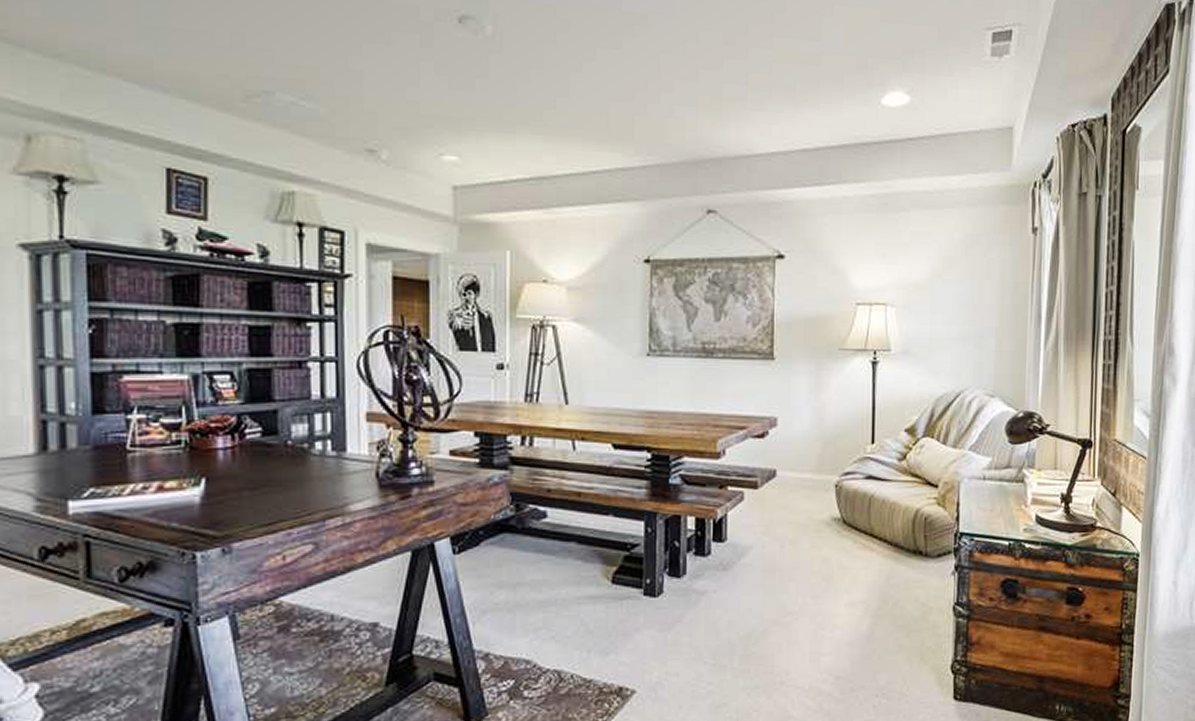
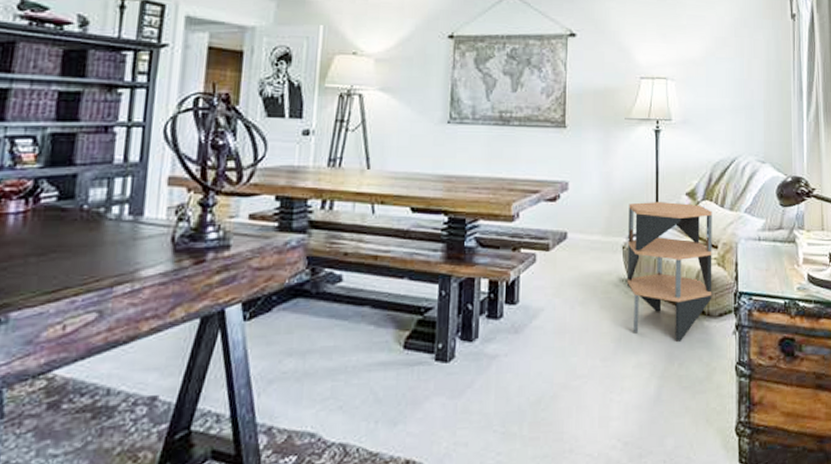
side table: none [840,439,933,581] -> present [628,202,712,342]

